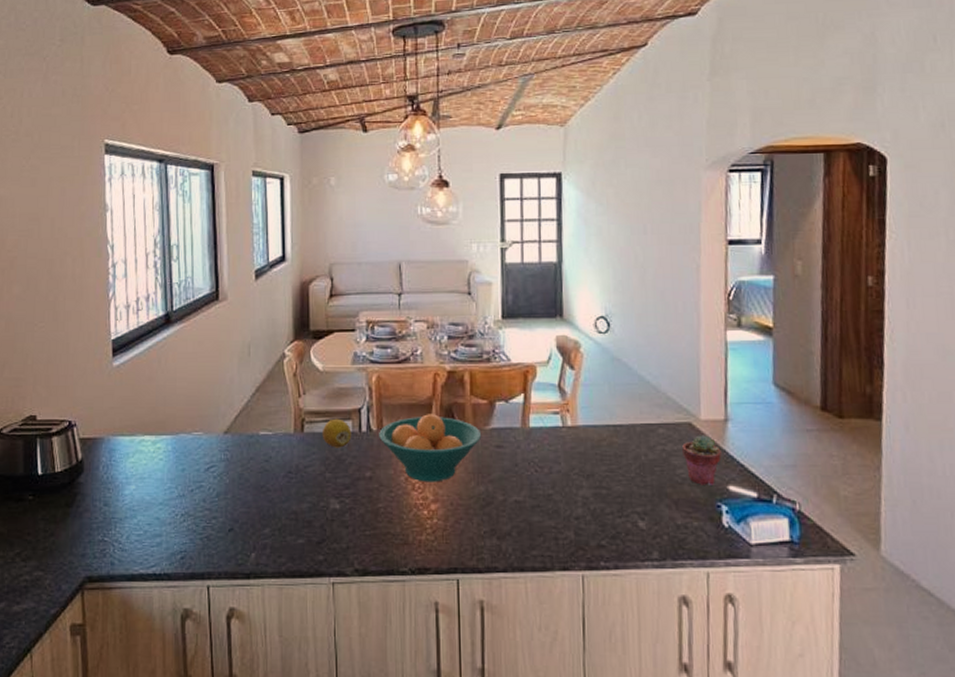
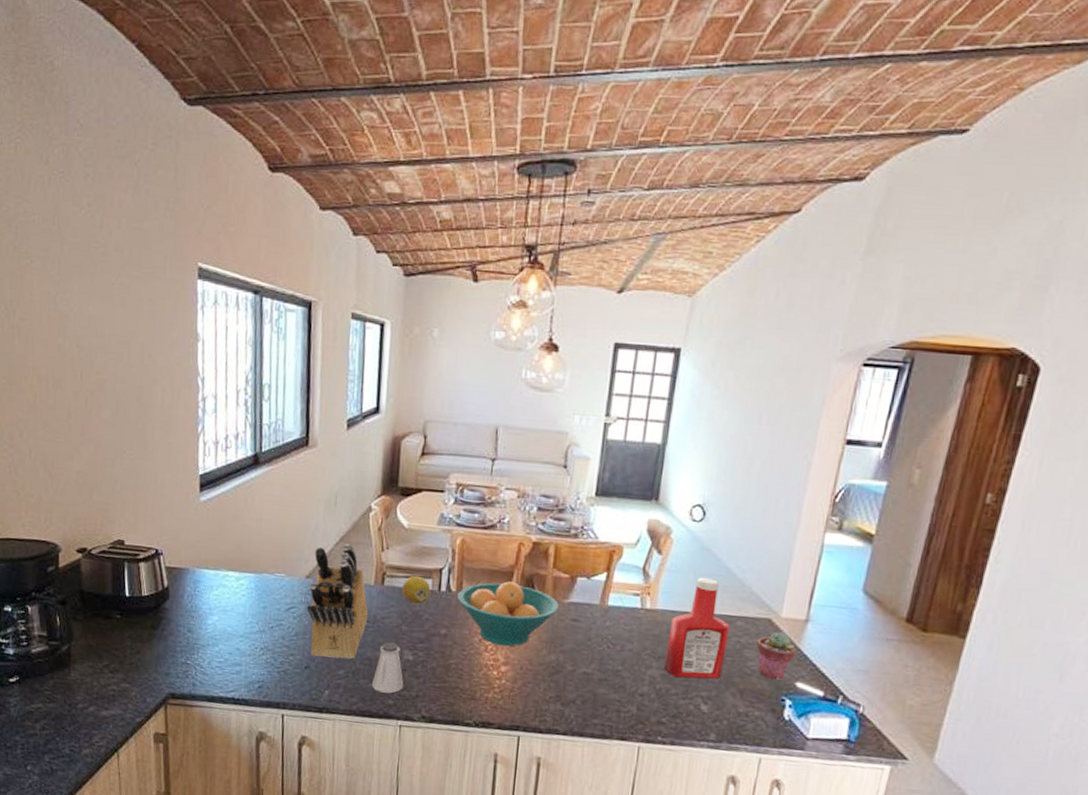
knife block: none [227,394,291,517] -> present [307,544,369,660]
saltshaker: none [299,492,332,548] -> present [371,642,403,694]
ketchup bottle: none [594,387,654,495] -> present [664,577,730,679]

